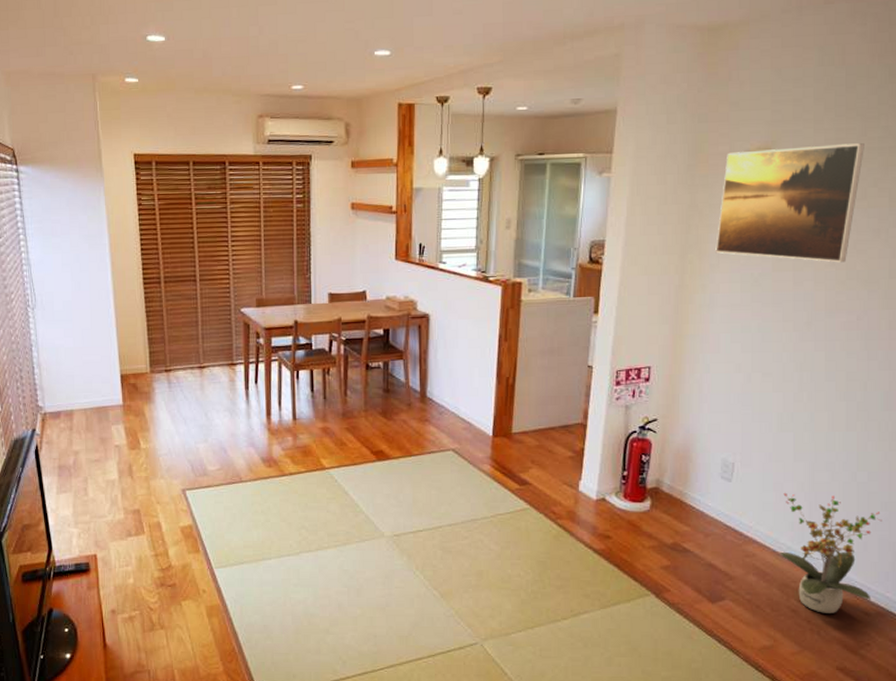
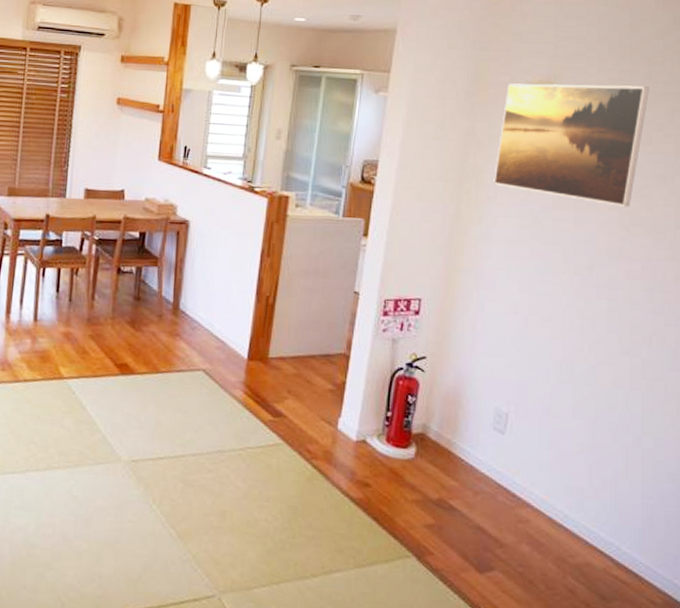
potted plant: present [780,492,882,613] -> none [556,452,669,598]

